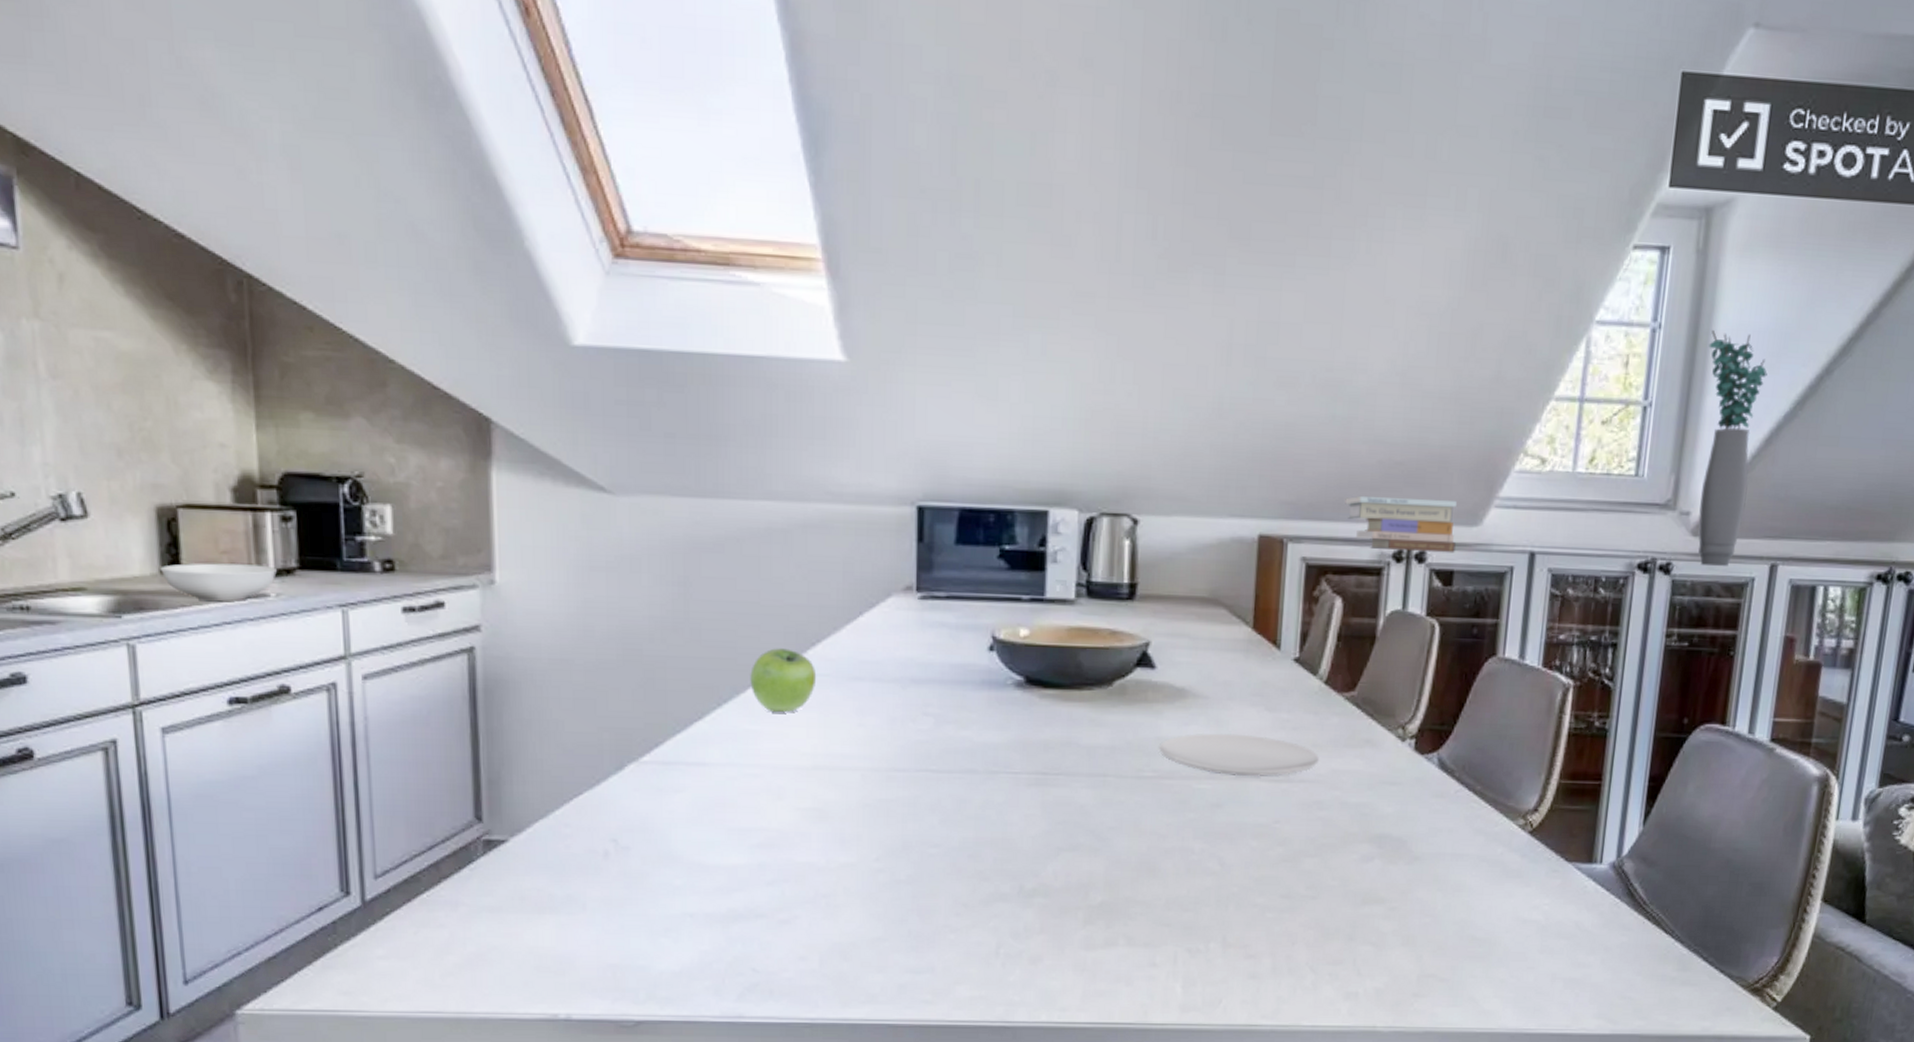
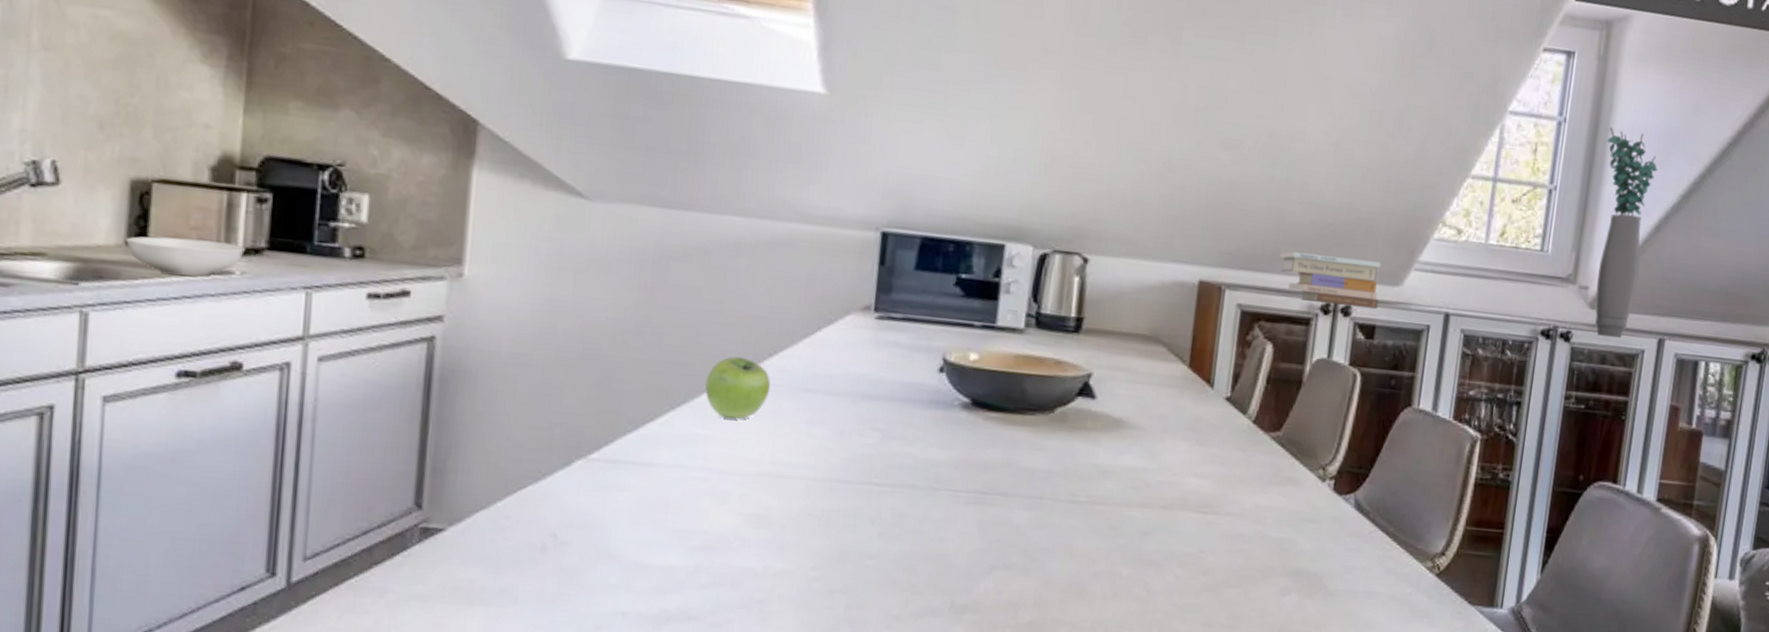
plate: present [1158,733,1319,777] -> none [1093,462,1244,508]

